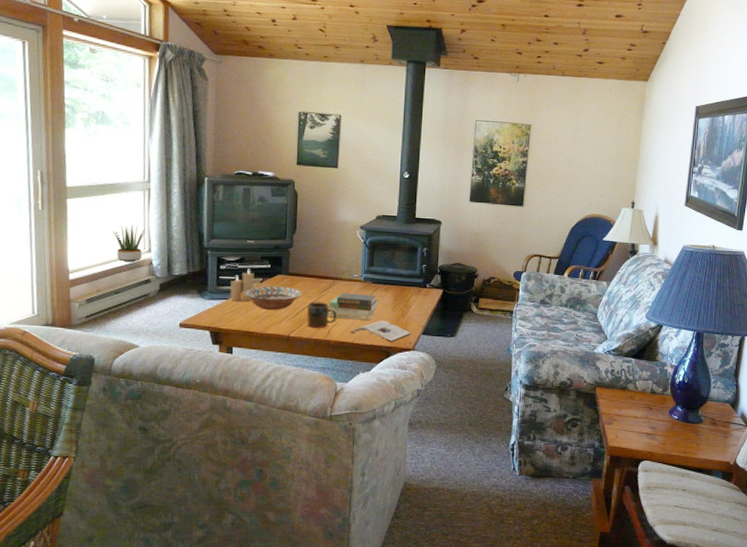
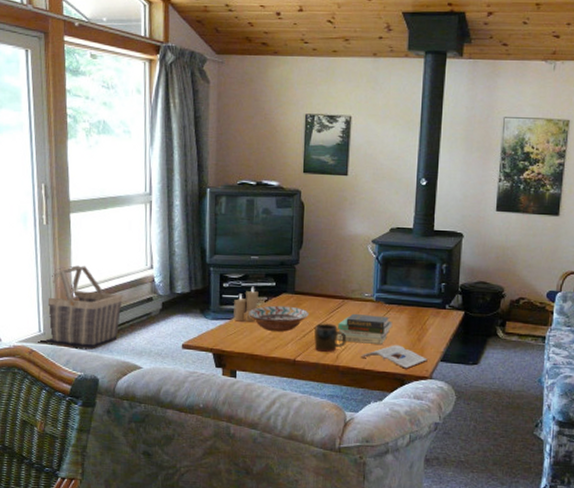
basket: none [31,249,120,330] -> present [38,265,123,350]
potted plant: present [112,224,145,262] -> none [114,239,147,280]

